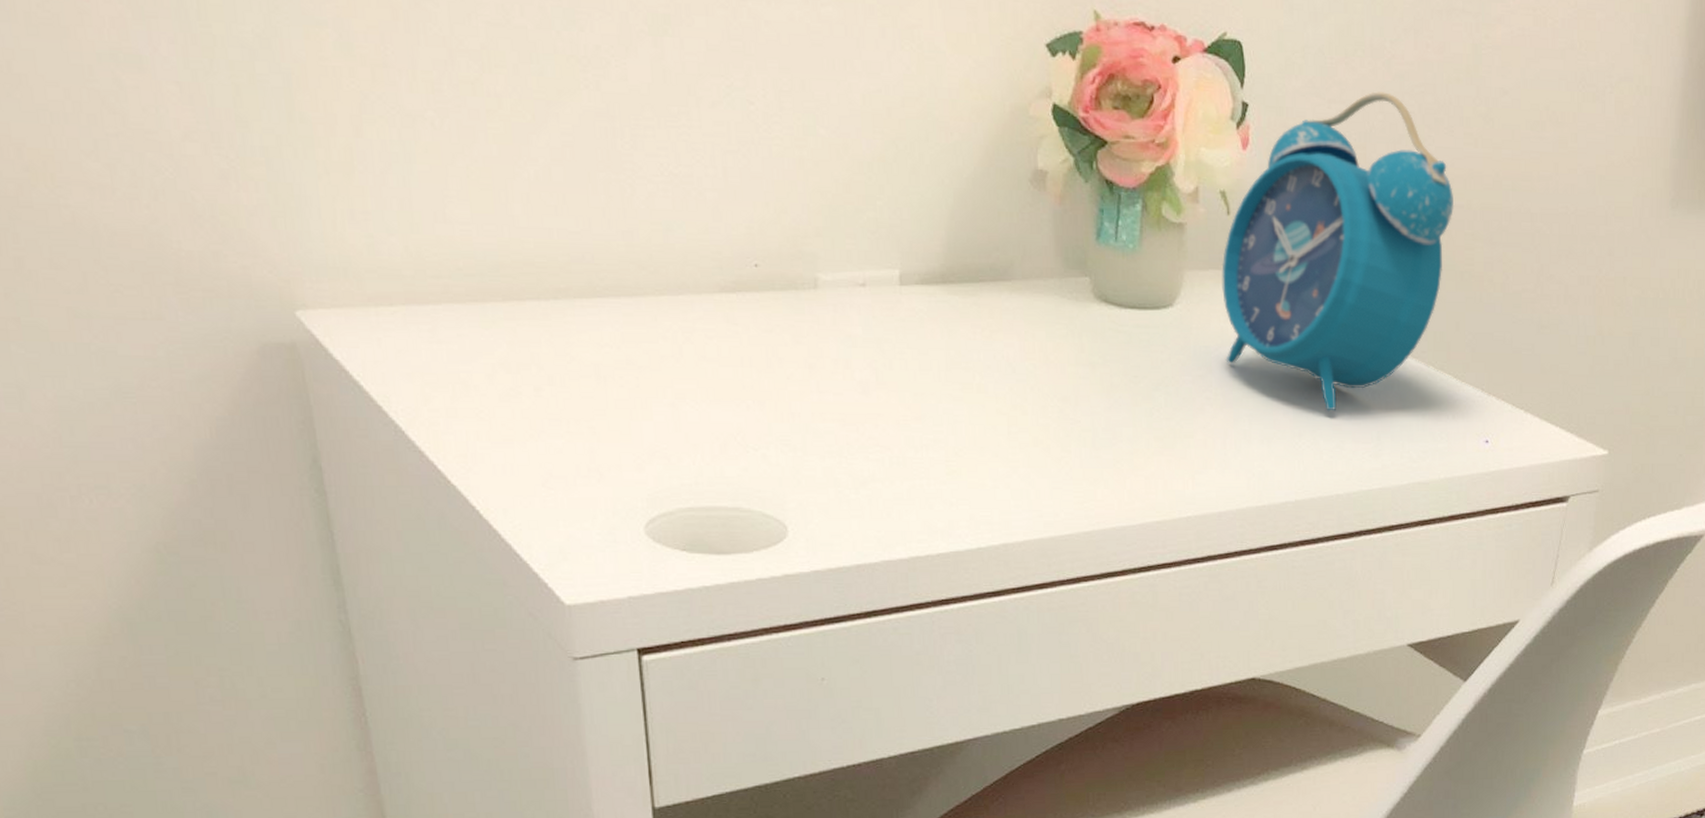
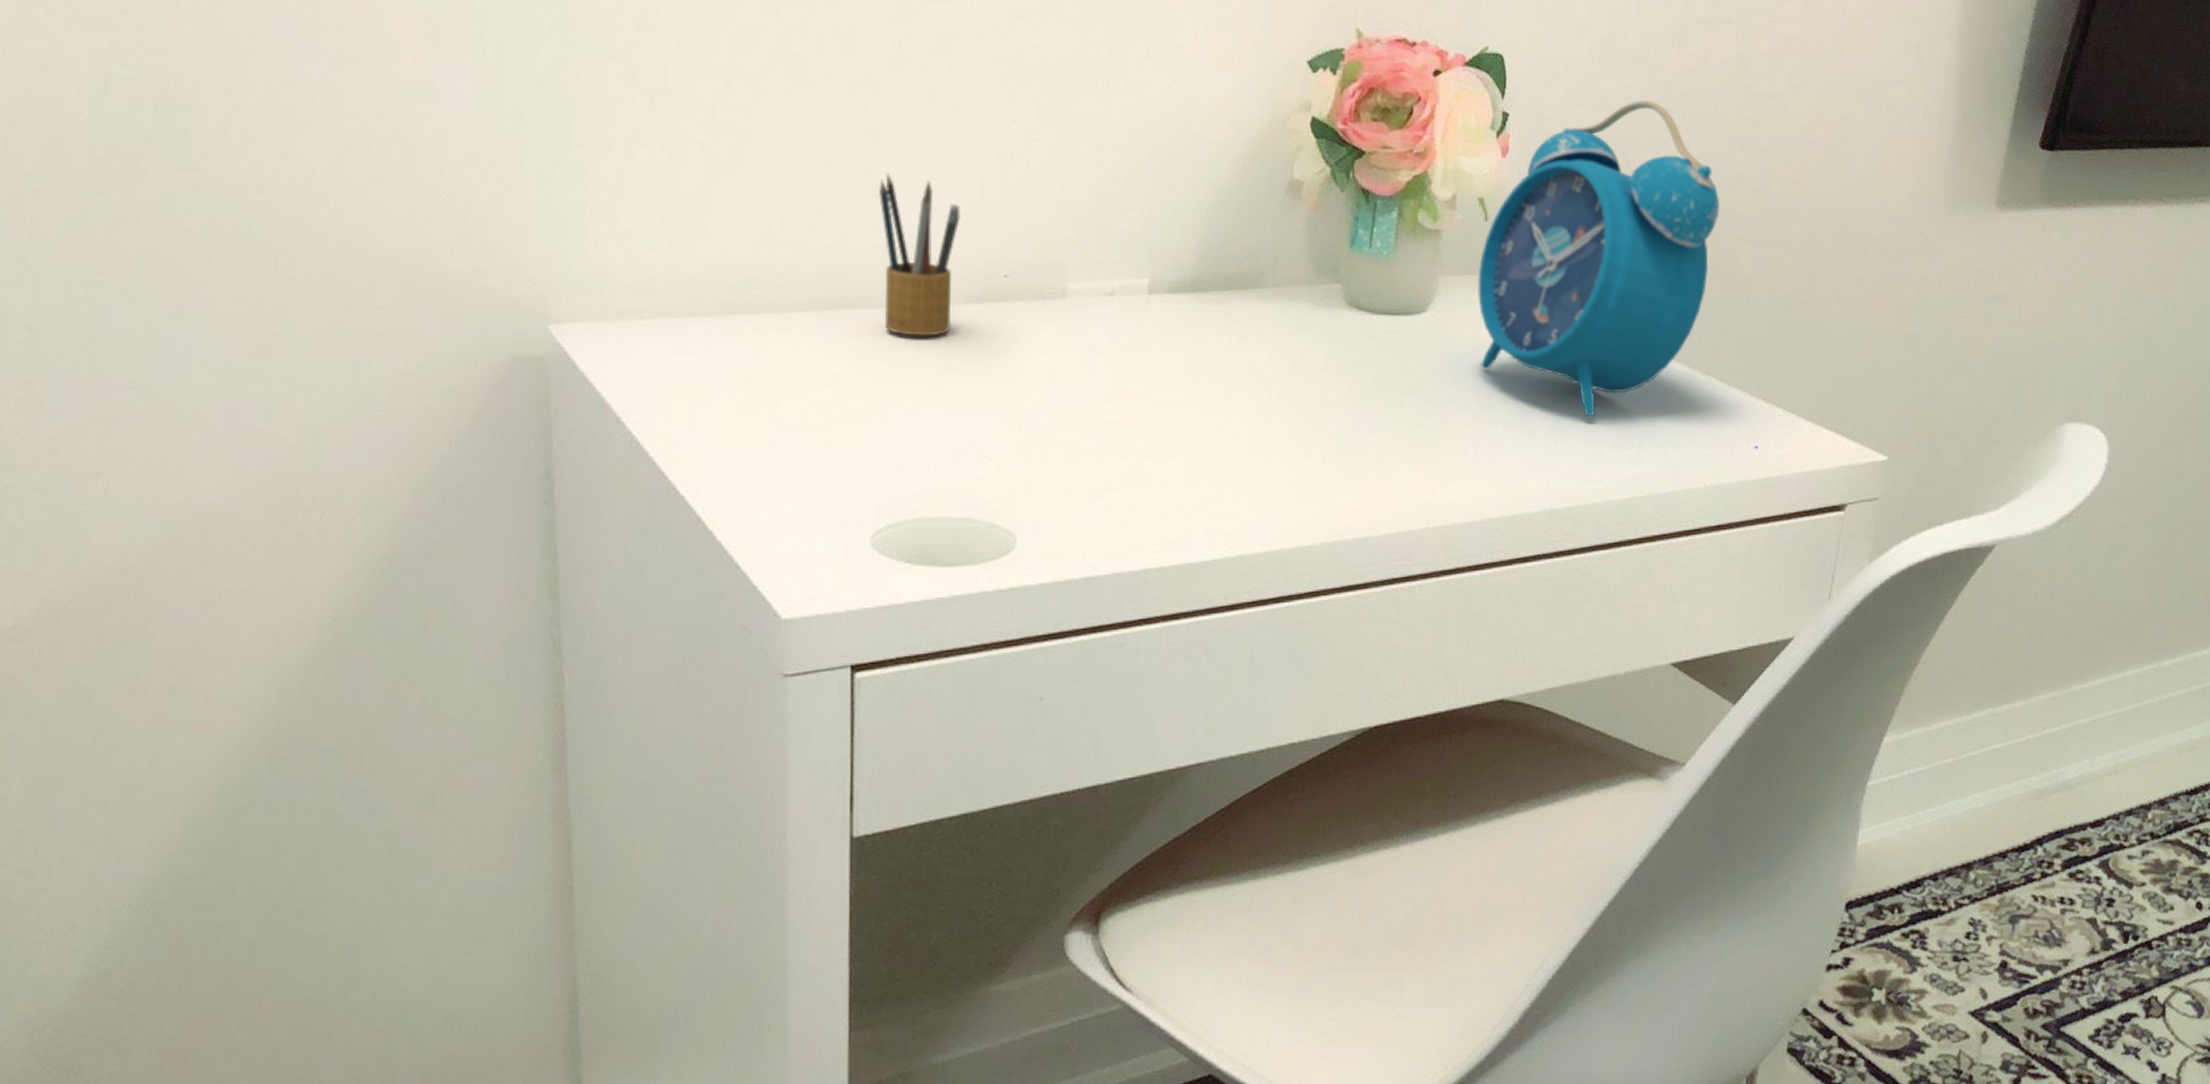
pencil box: none [620,156,706,326] -> present [879,173,961,336]

